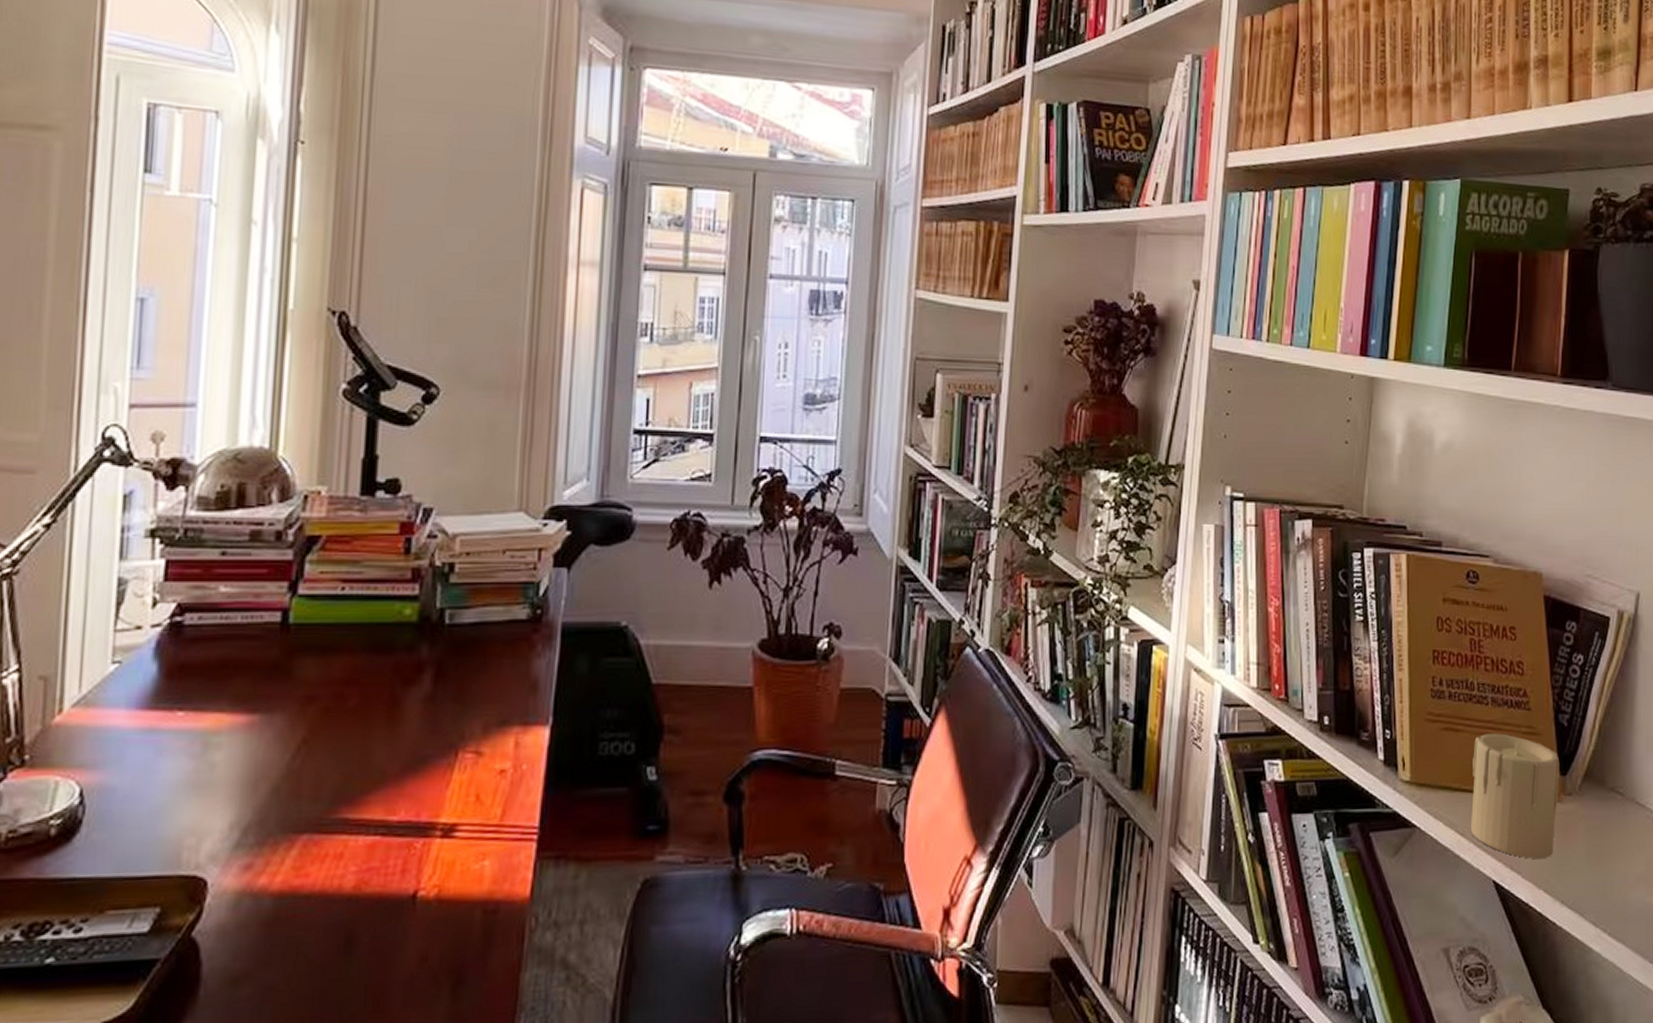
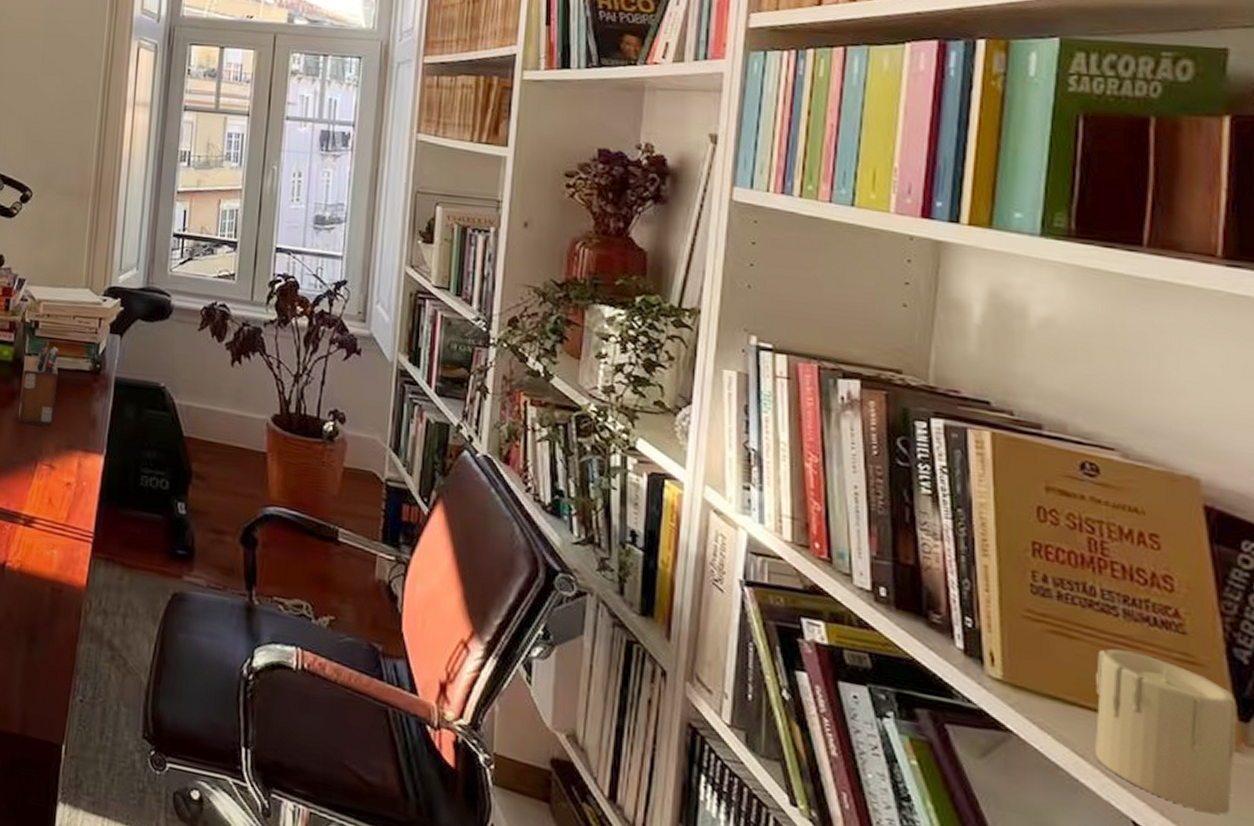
desk organizer: none [429,586,484,703] -> present [18,340,58,427]

